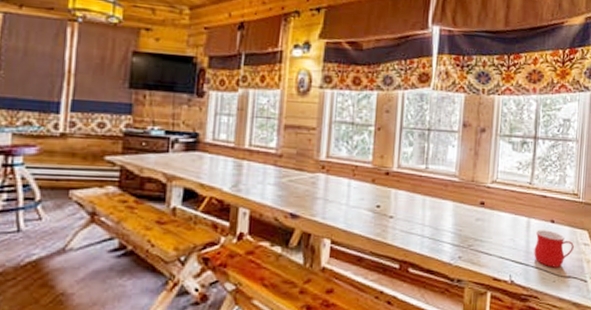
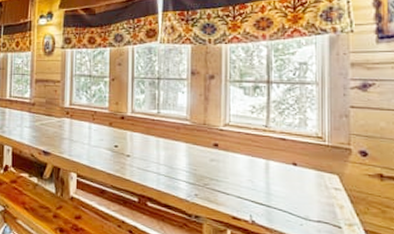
mug: present [534,230,574,268] -> none [275,172,322,211]

